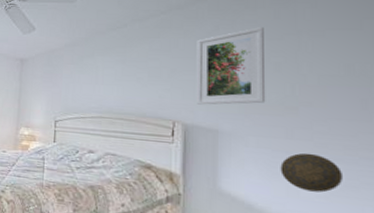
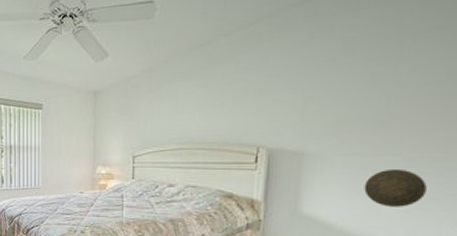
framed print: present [196,27,266,105] -> none [284,32,365,127]

